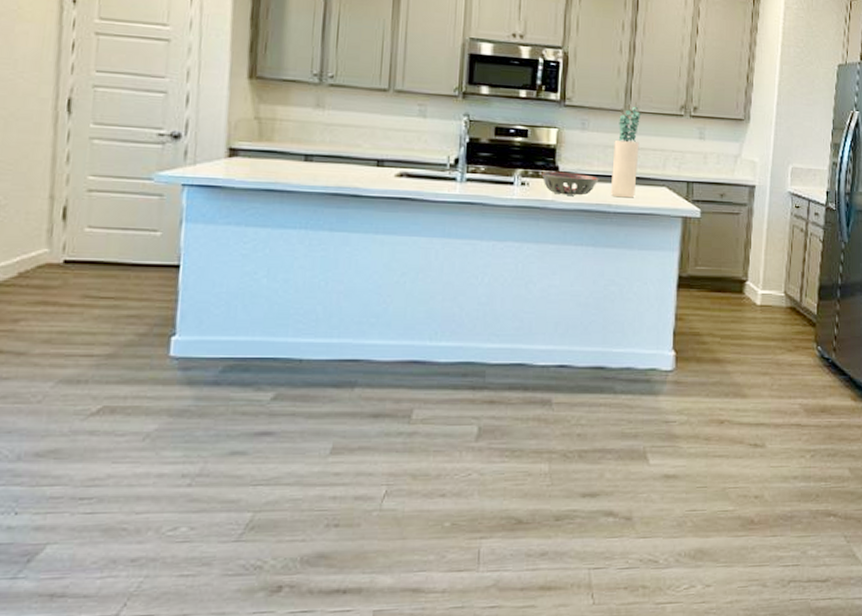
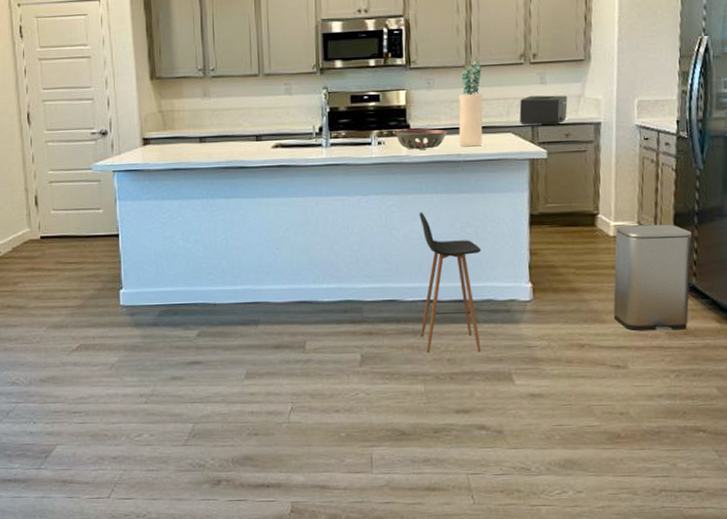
bar stool: none [550,265,625,427] -> present [419,212,482,354]
toaster: none [675,150,725,184] -> present [519,95,568,125]
pedal bin: none [754,294,834,409] -> present [613,224,692,332]

